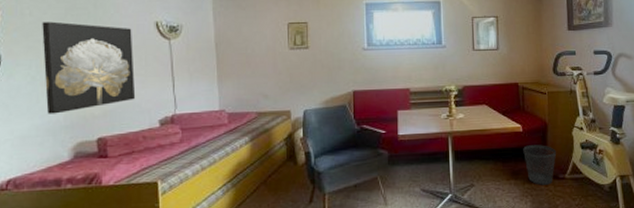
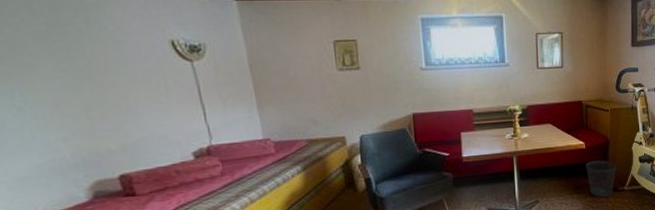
wall art: present [42,21,136,114] -> none [17,40,160,151]

